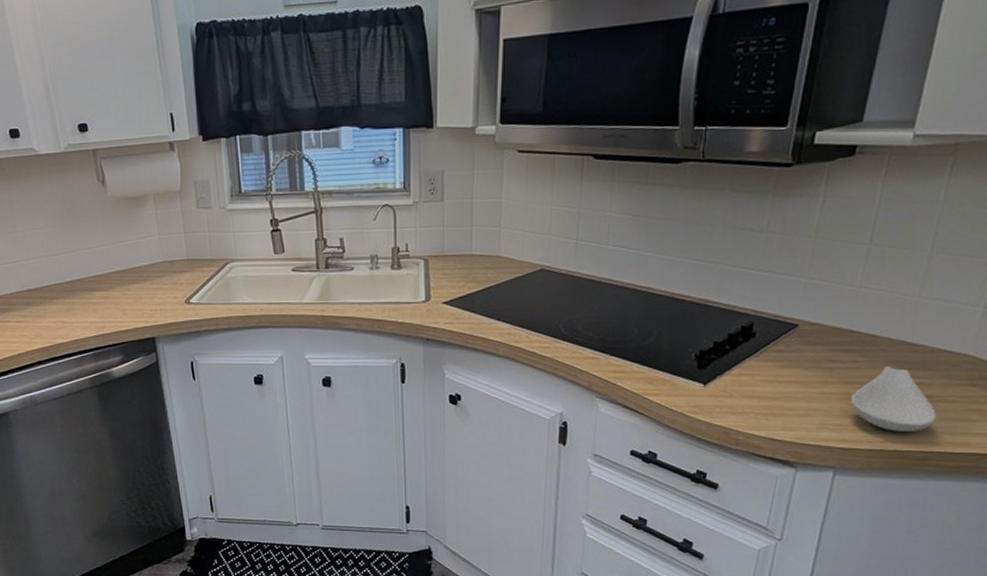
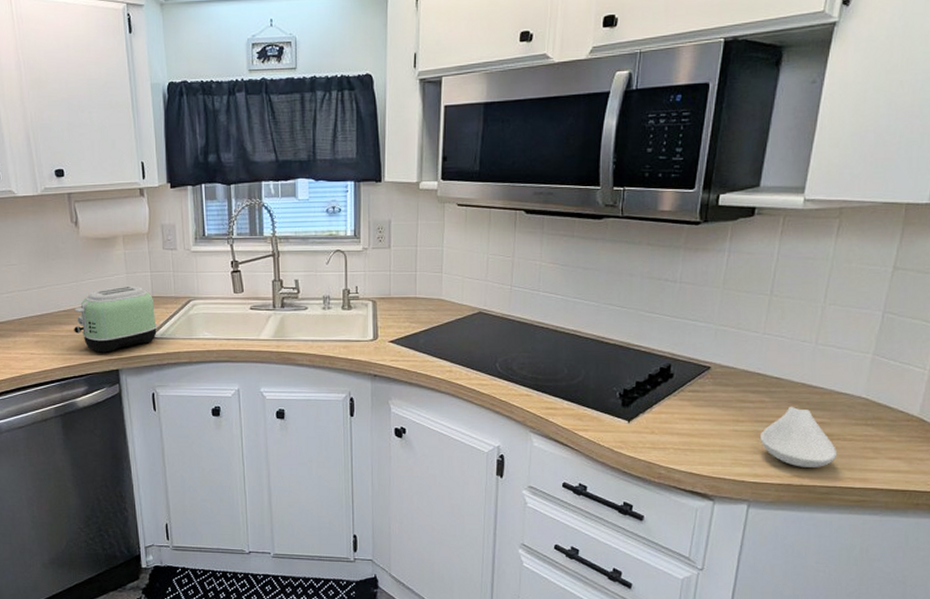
toaster: none [105,248,194,320] -> present [74,285,157,353]

